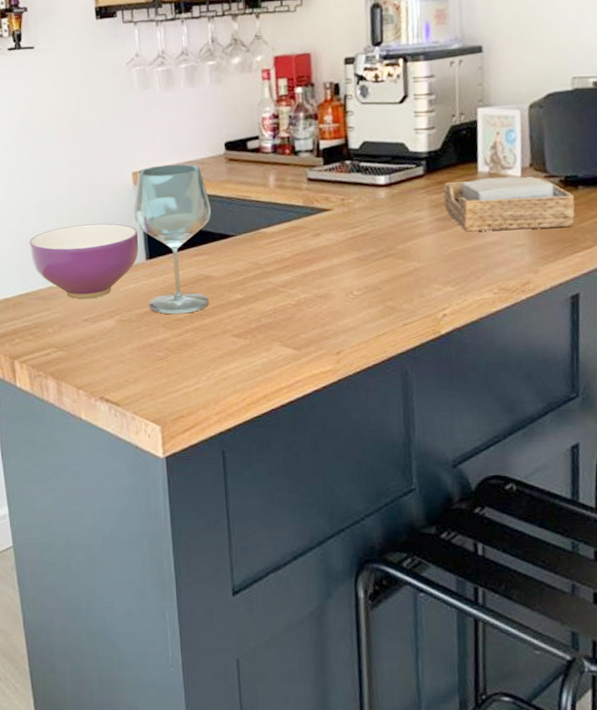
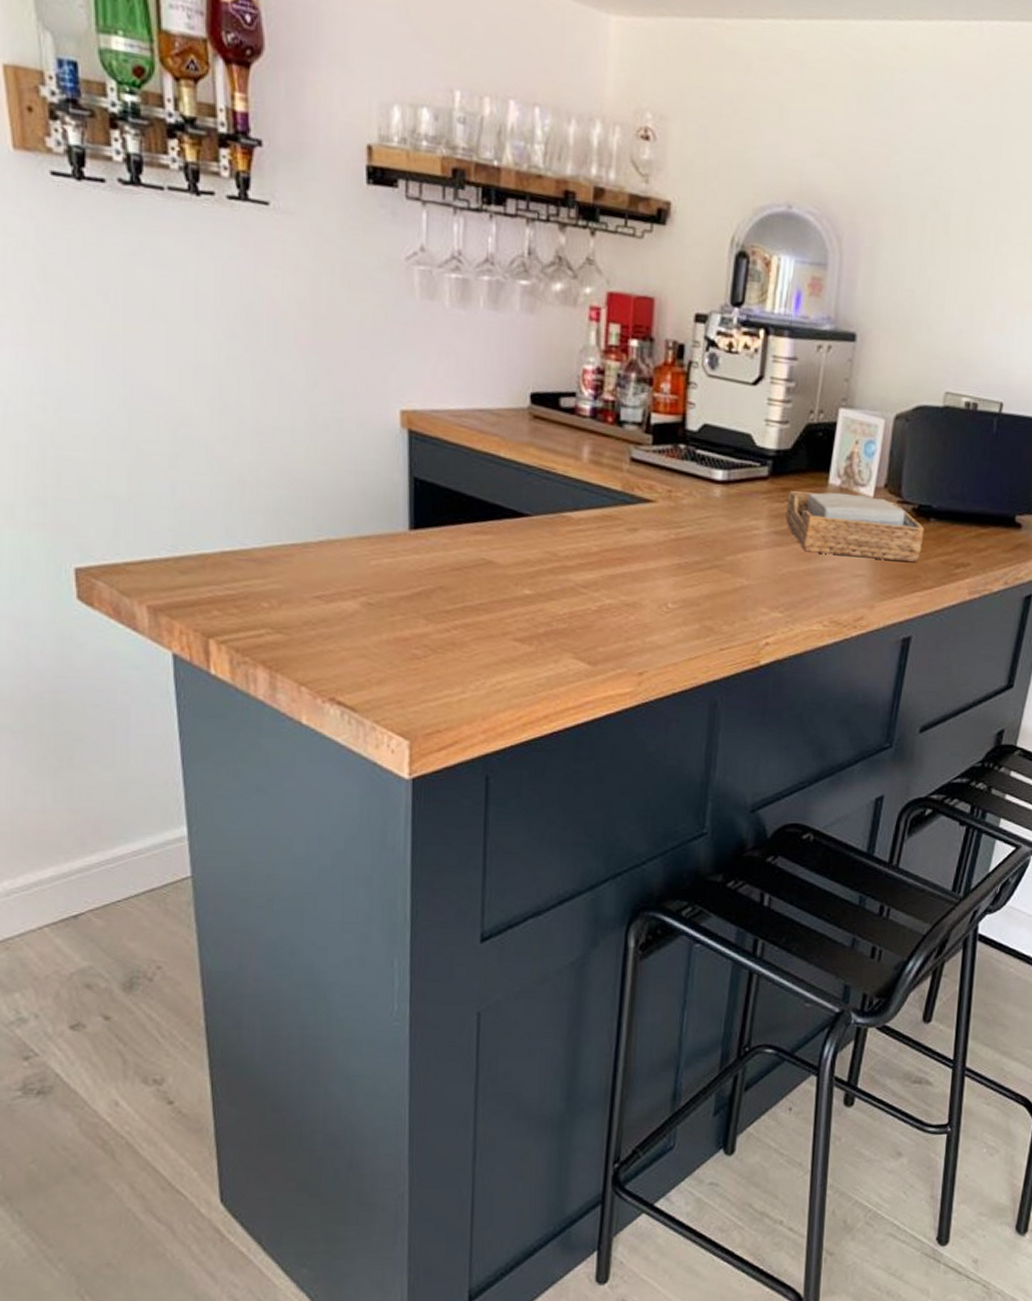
bowl: present [29,223,138,300] -> none [242,468,402,570]
wine glass: present [133,164,212,315] -> none [396,407,505,605]

